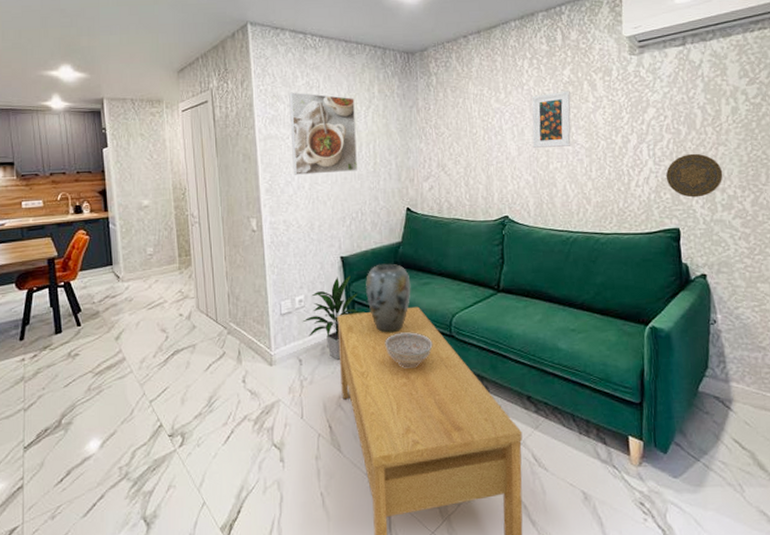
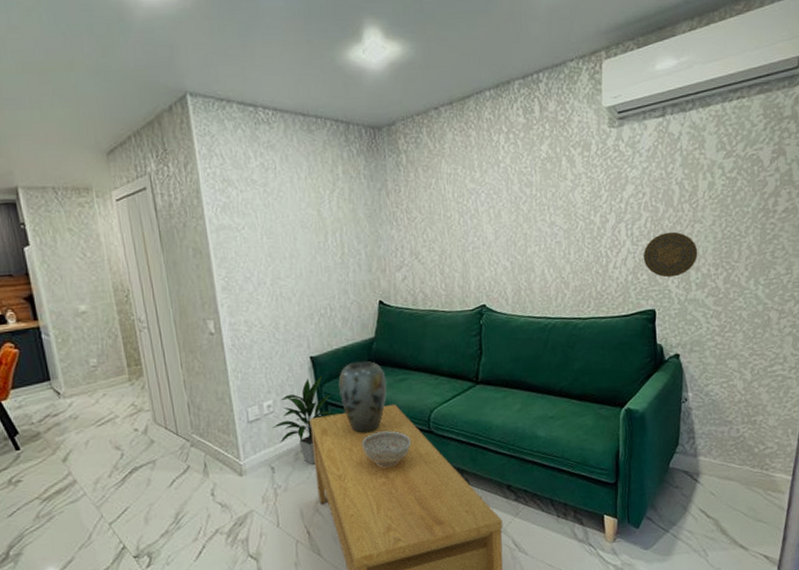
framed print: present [289,92,357,175] -> none [241,175,324,270]
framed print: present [532,90,571,149] -> none [508,167,550,232]

